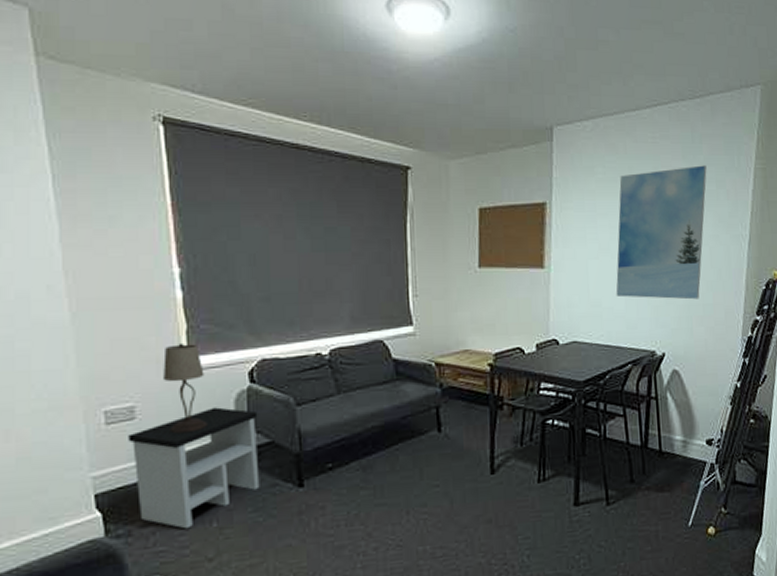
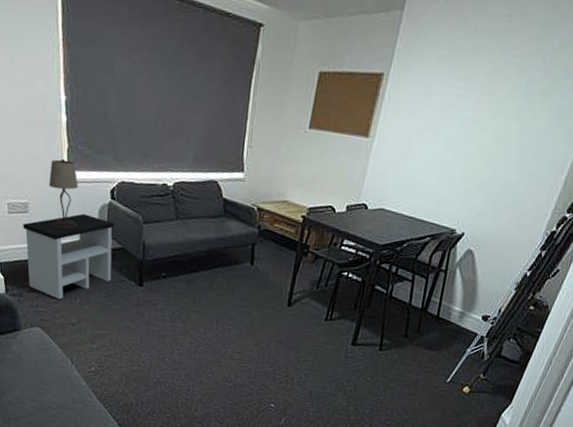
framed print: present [616,165,707,300] -> none [430,51,559,188]

